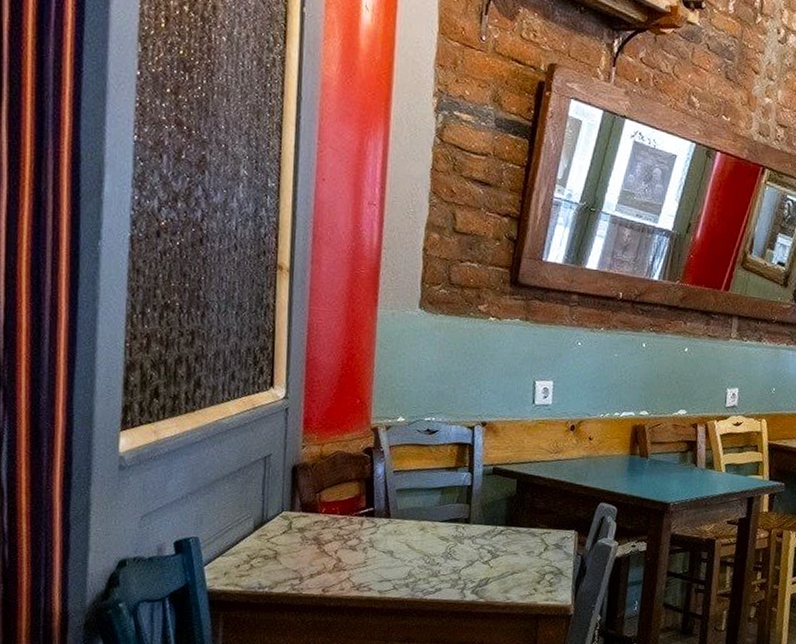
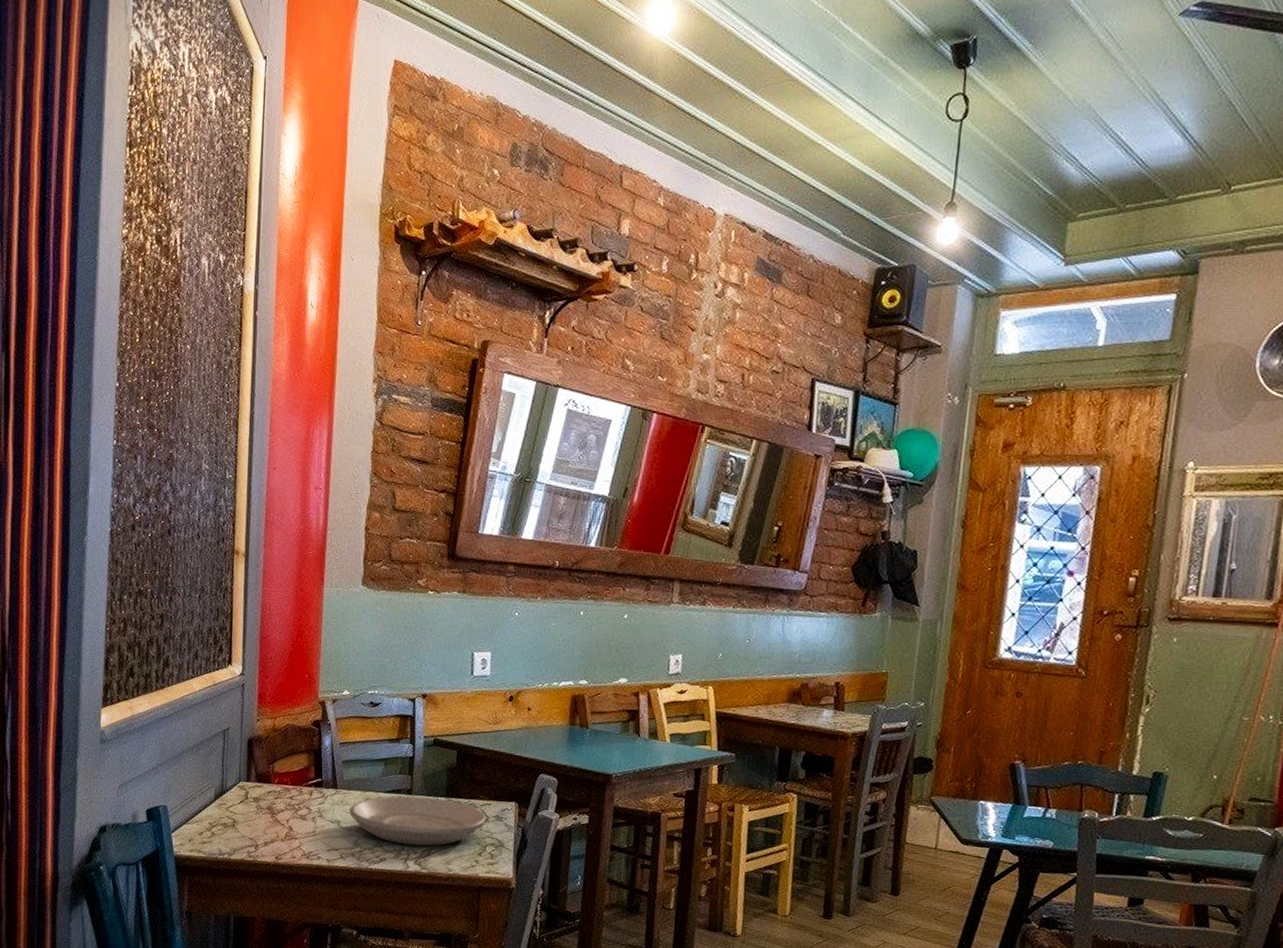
plate: none [403,525,546,576] -> present [349,796,486,847]

